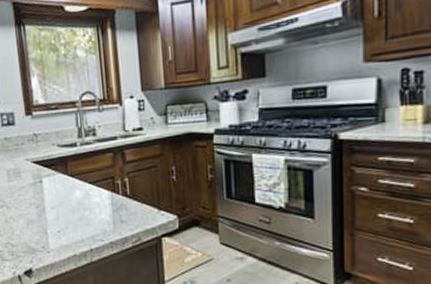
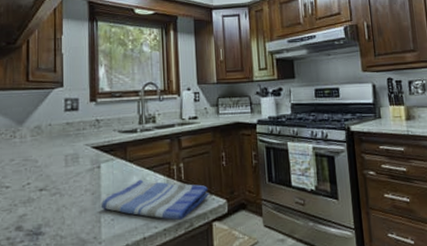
dish towel: none [45,193,158,235] -> present [100,179,209,221]

